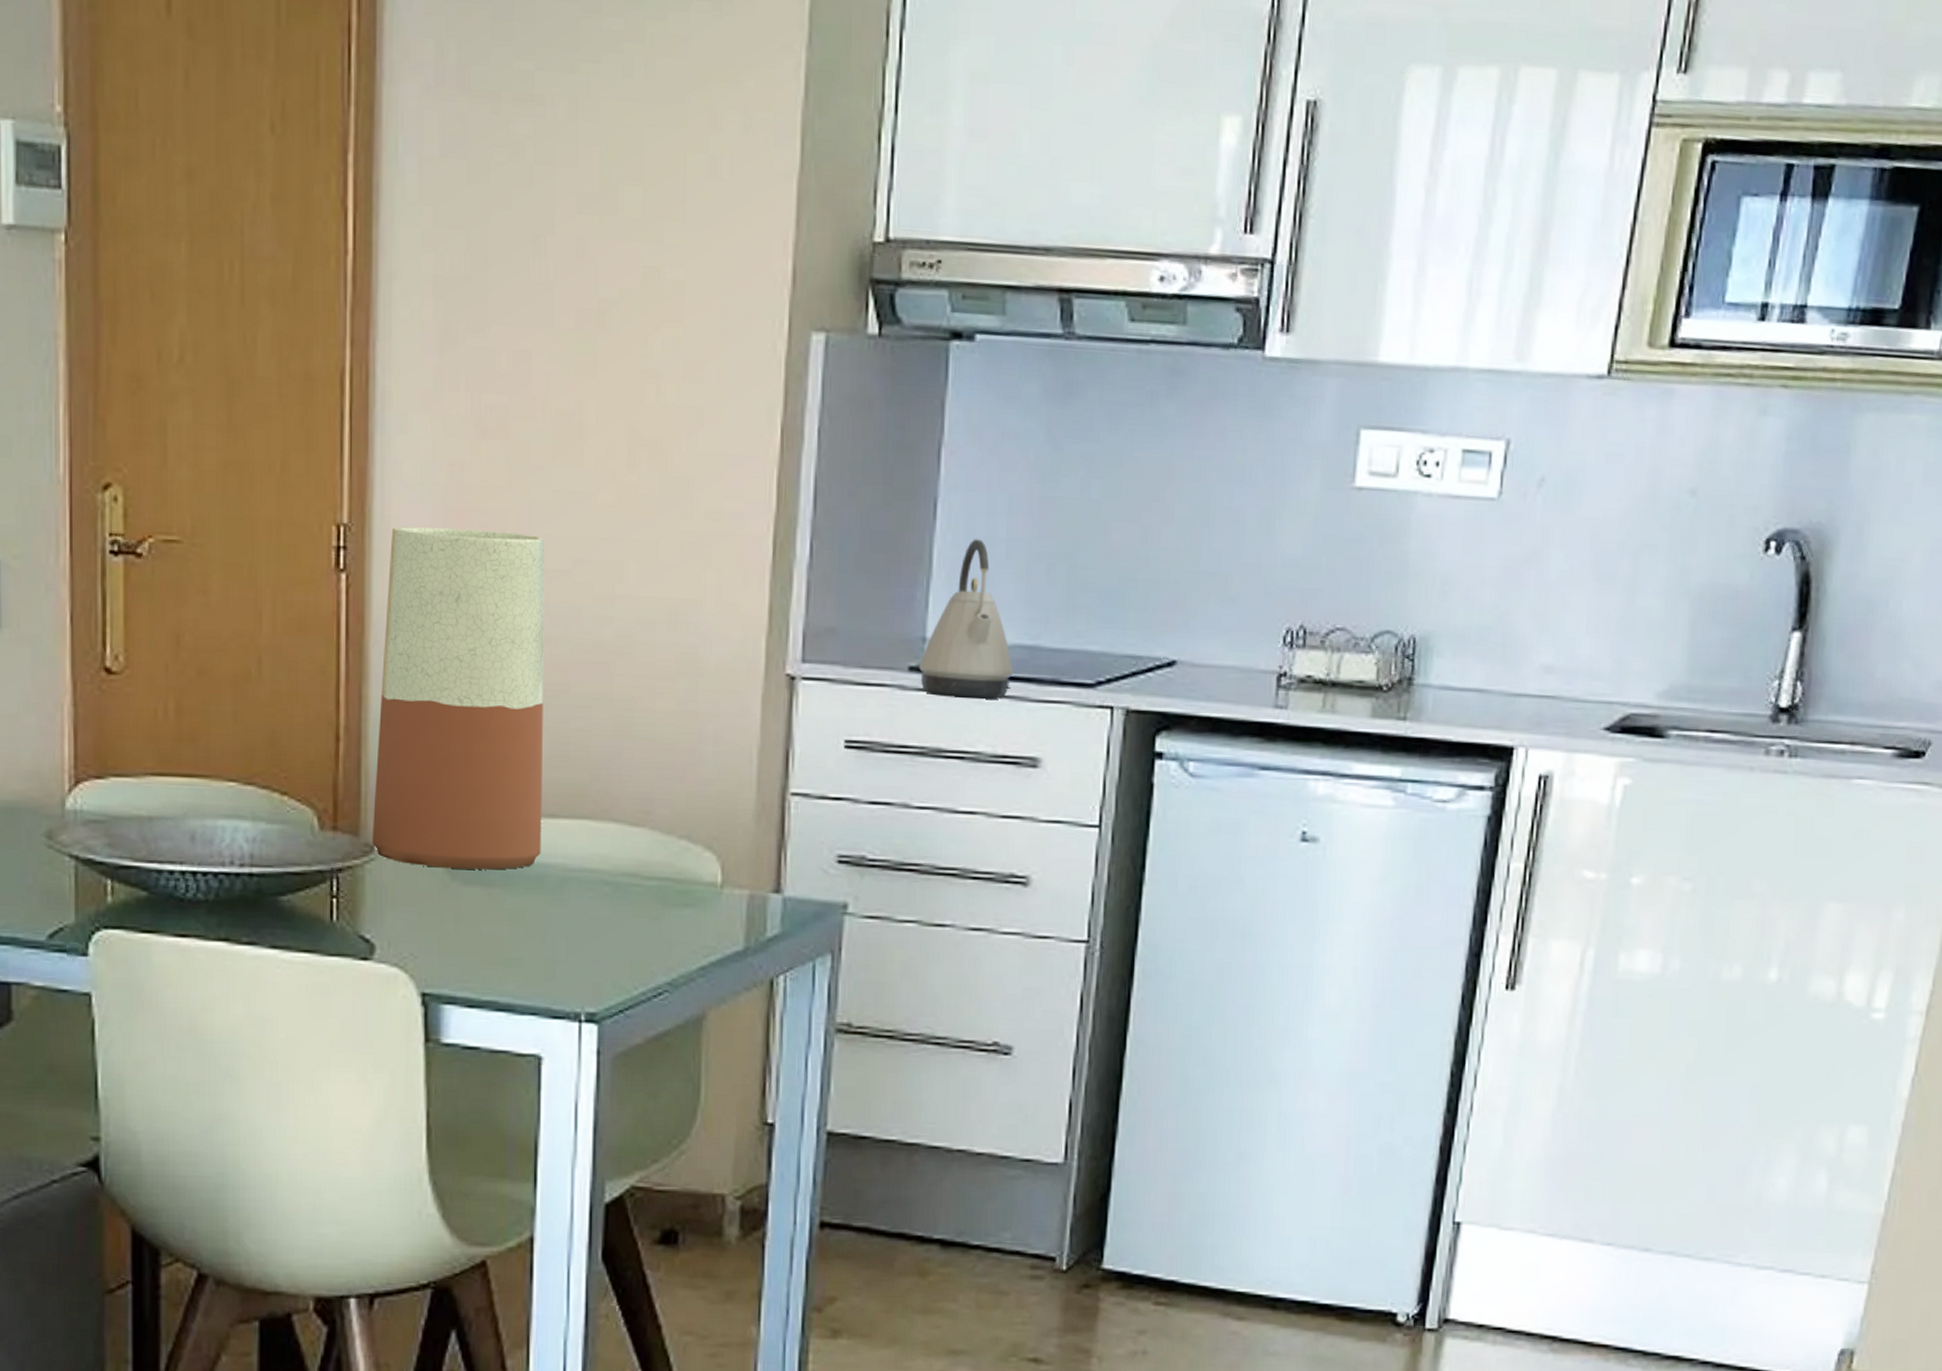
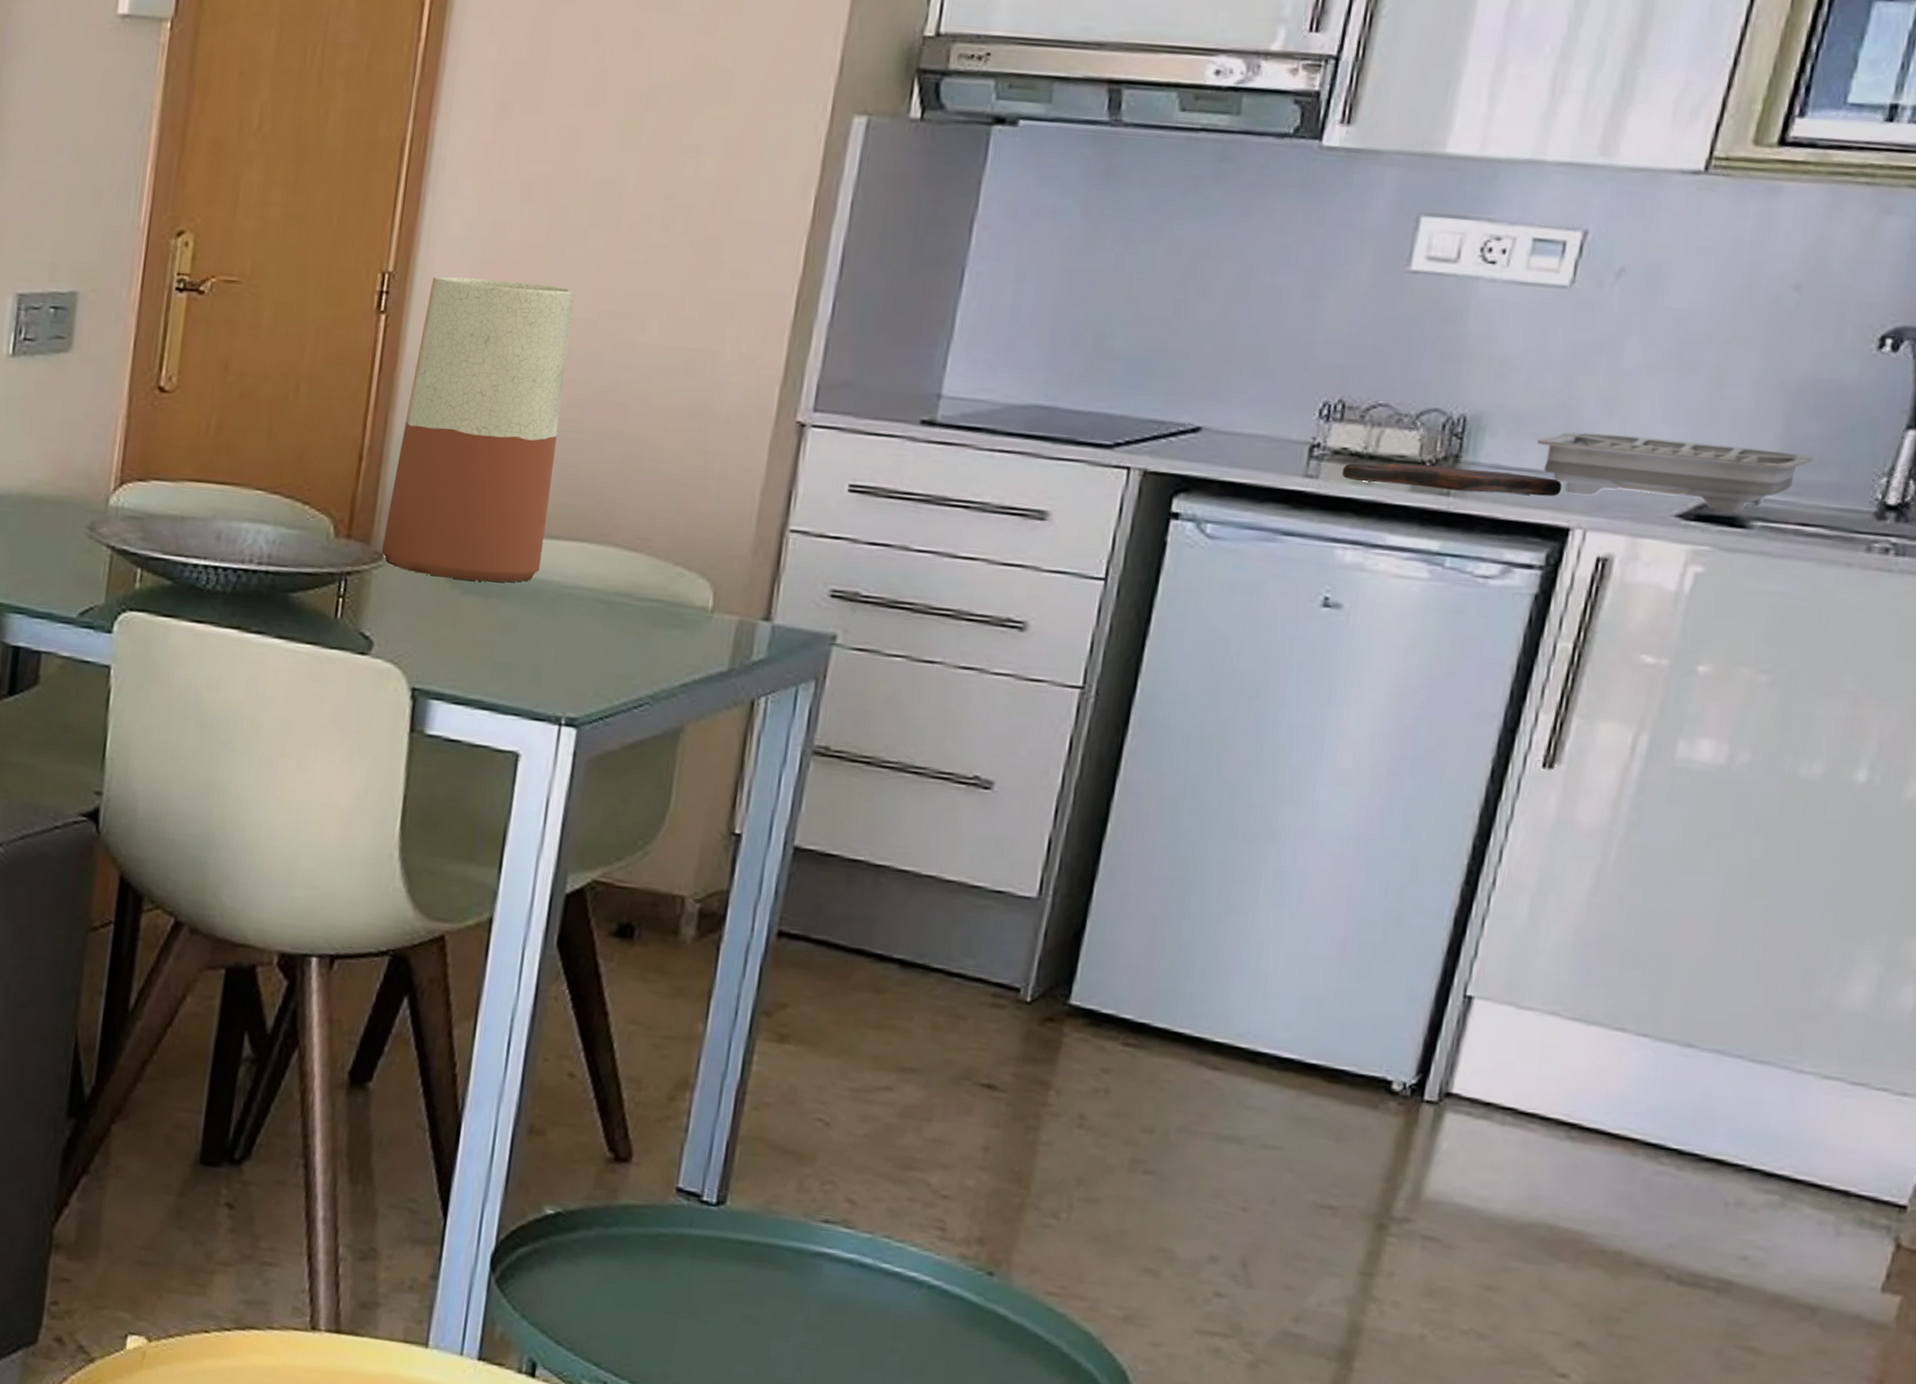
kettle: present [919,539,1014,700] -> none [931,306,1029,455]
cutting board: none [1308,688,1504,716] -> present [1341,462,1562,496]
dish rack: none [1480,648,1717,722] -> present [1537,432,1814,512]

